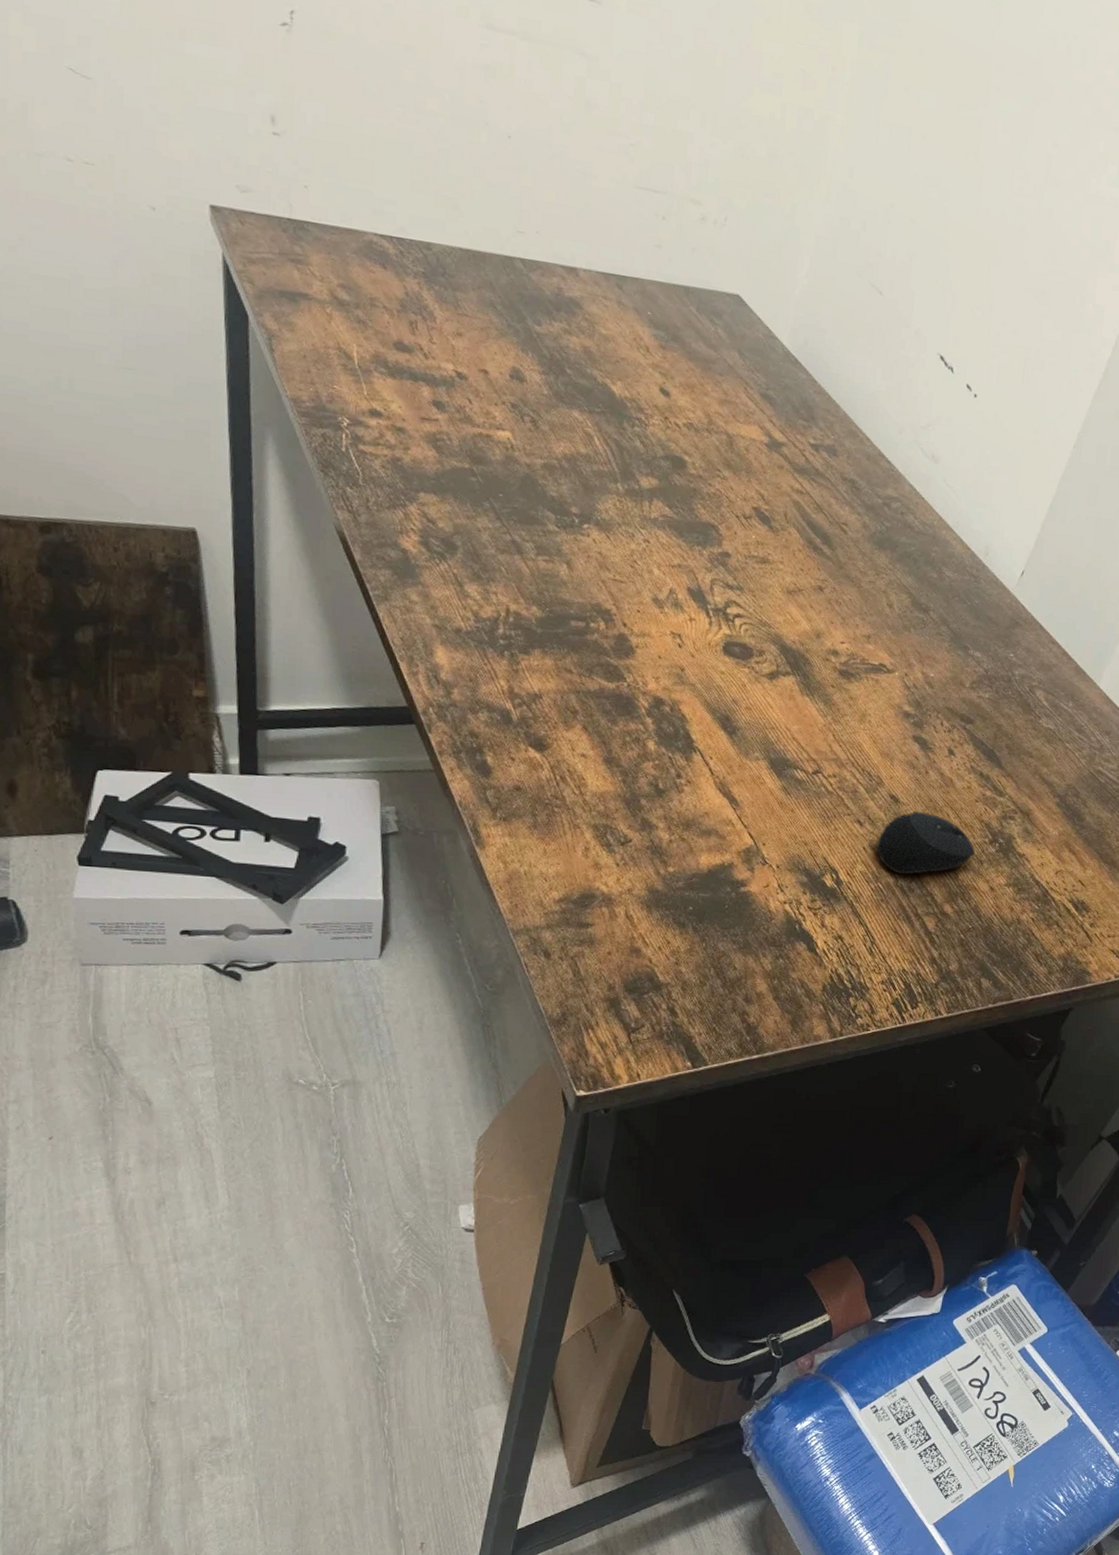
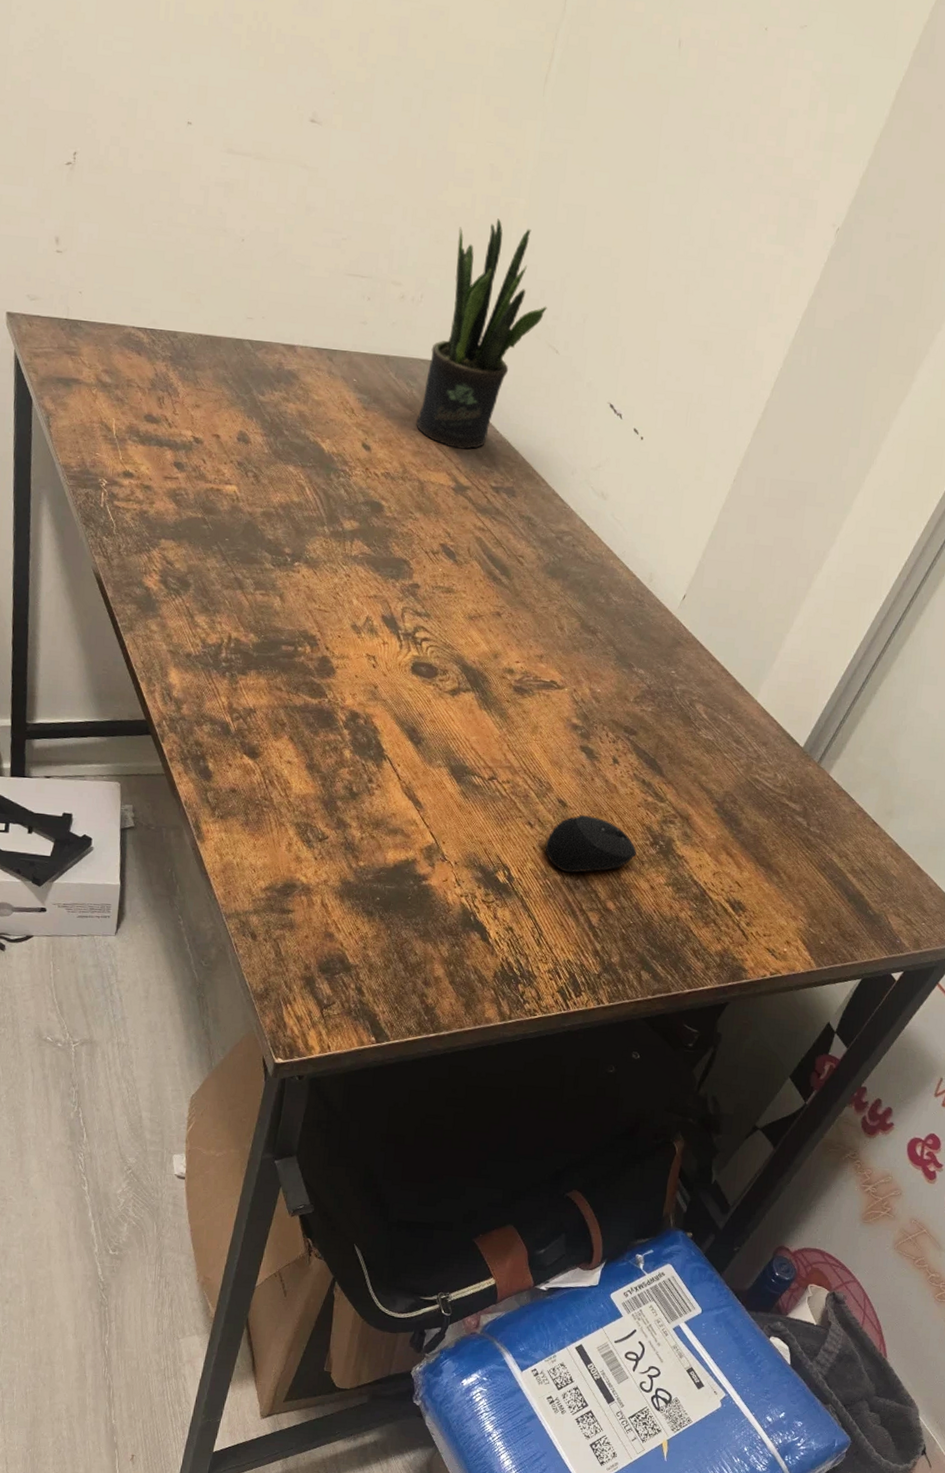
potted plant: none [722,134,869,400] -> present [416,218,547,449]

